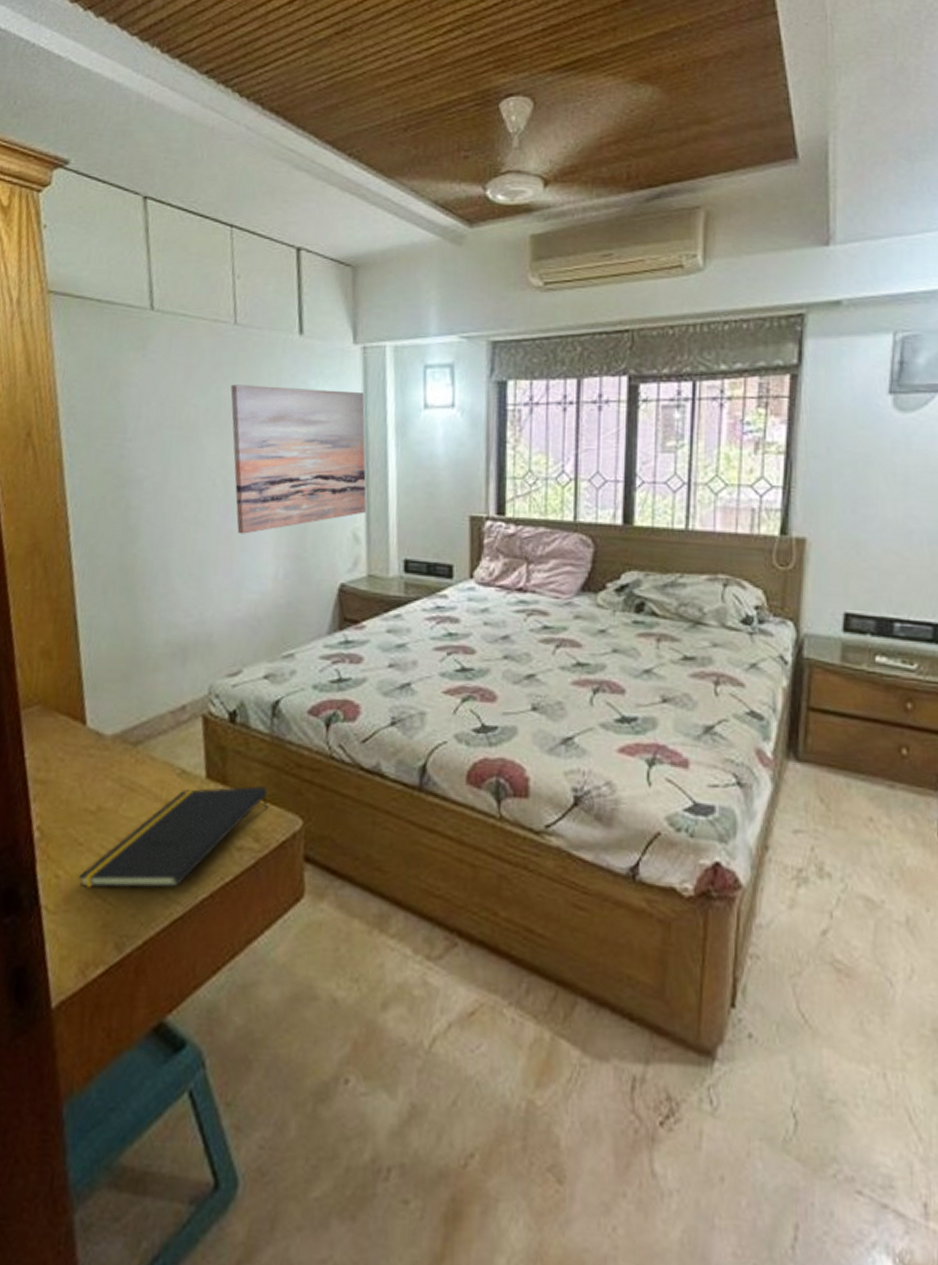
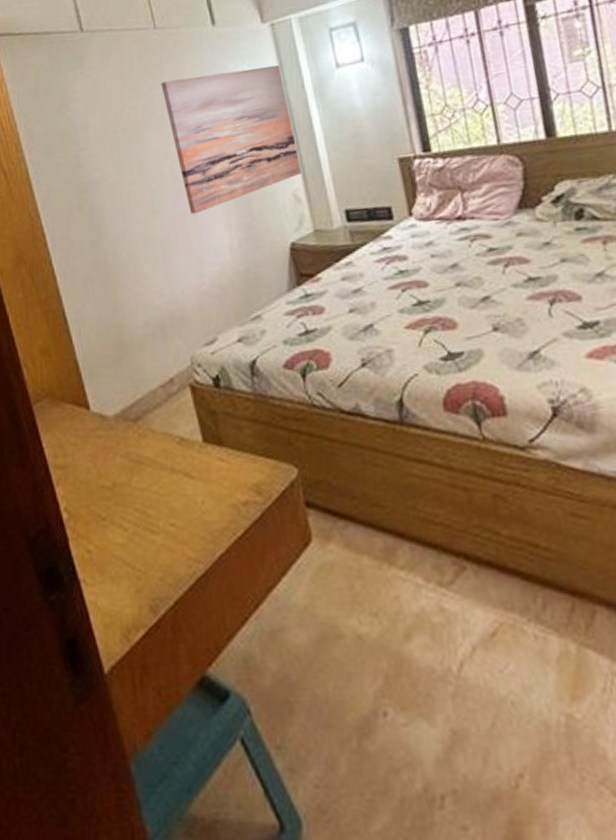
notepad: present [78,786,268,889] -> none [107,442,264,558]

